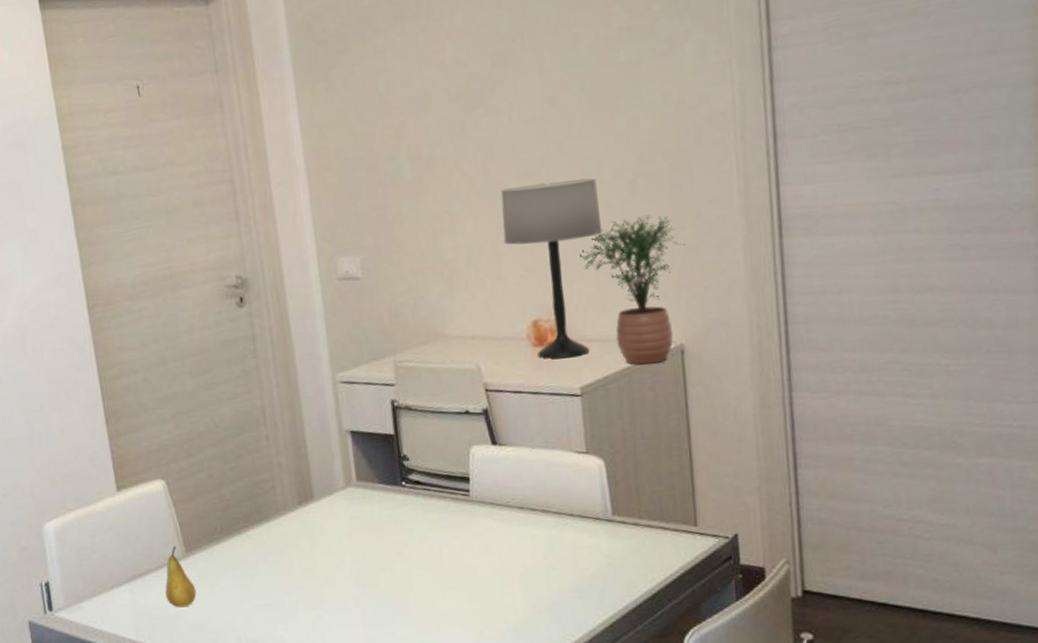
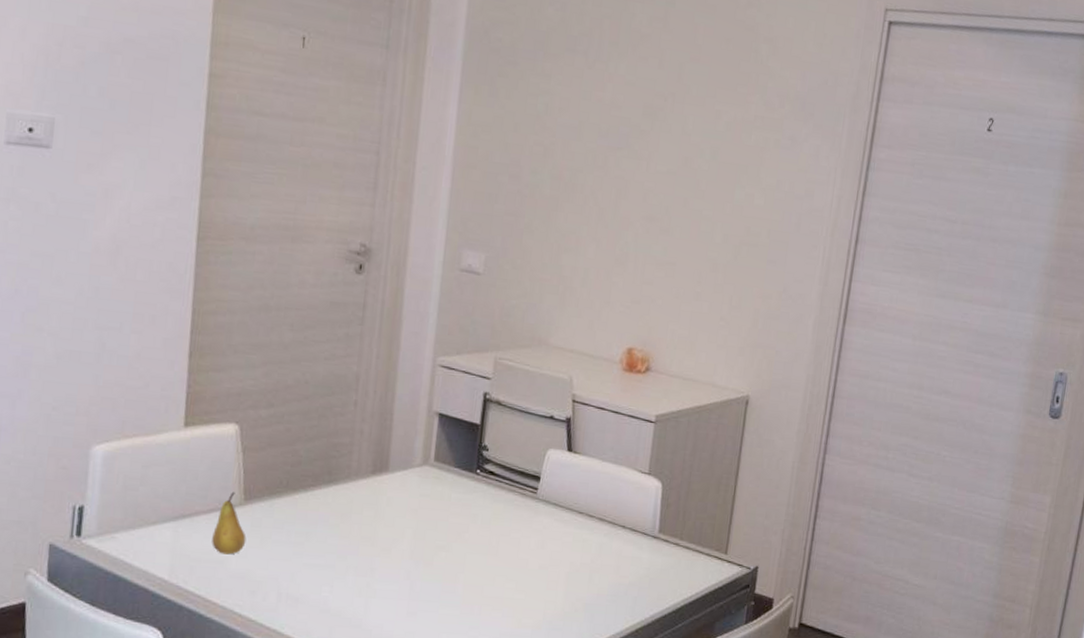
table lamp: present [500,178,603,359] -> none [618,226,708,388]
potted plant: present [580,214,686,365] -> none [680,278,769,408]

